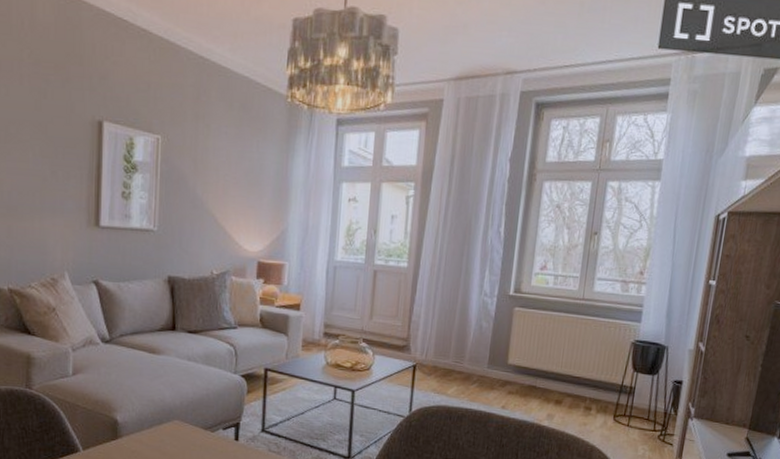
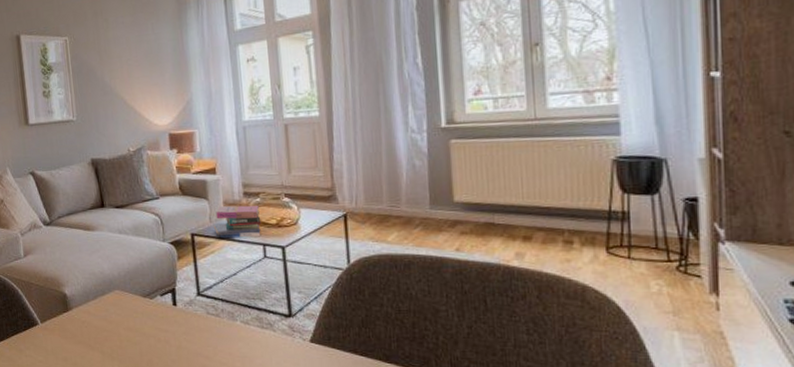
books: none [288,344,337,379] -> present [213,205,262,238]

